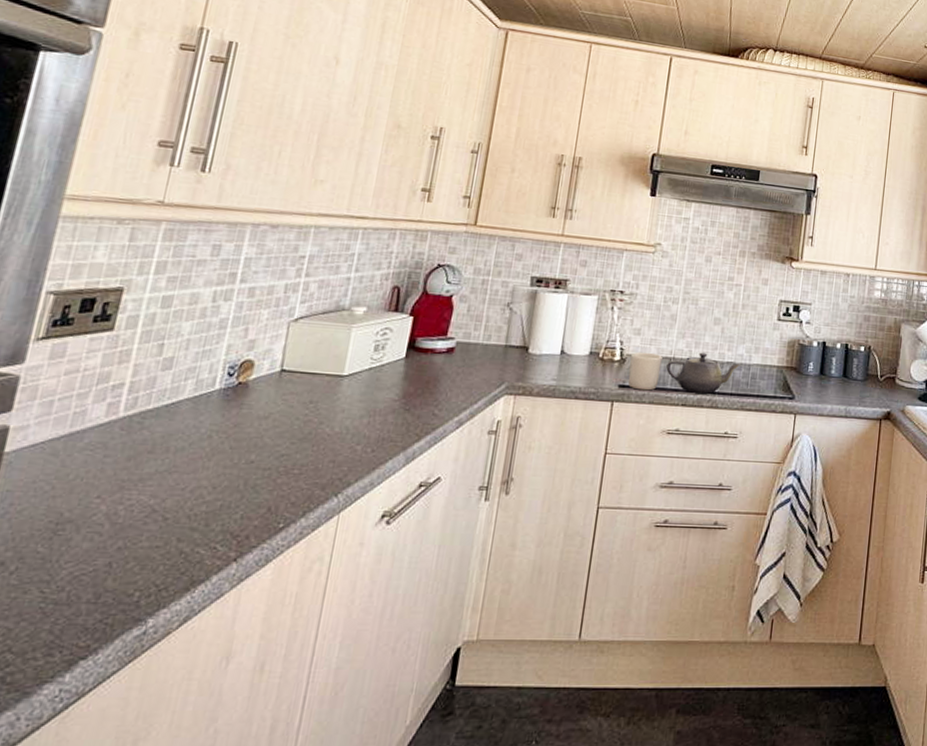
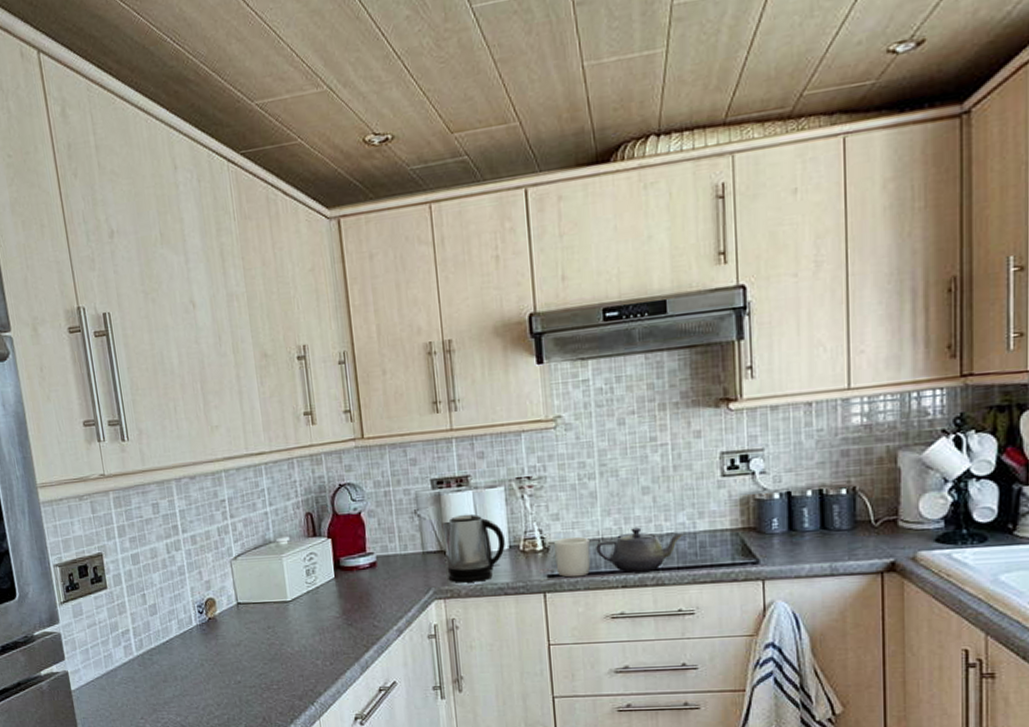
kettle: none [524,314,588,383] -> present [441,513,505,583]

